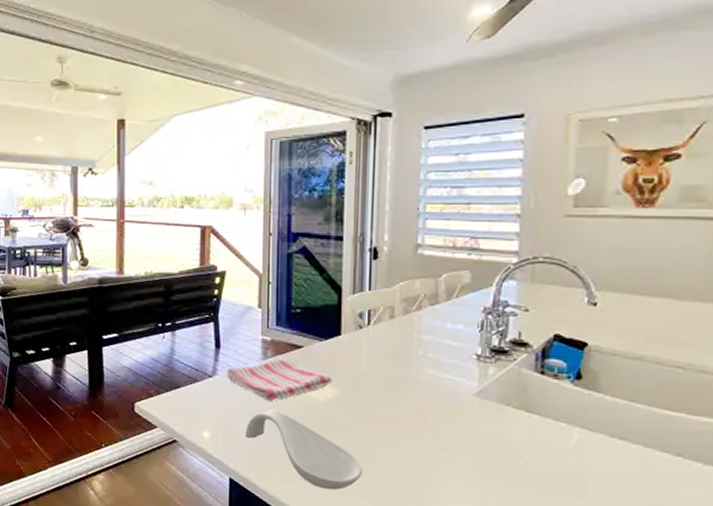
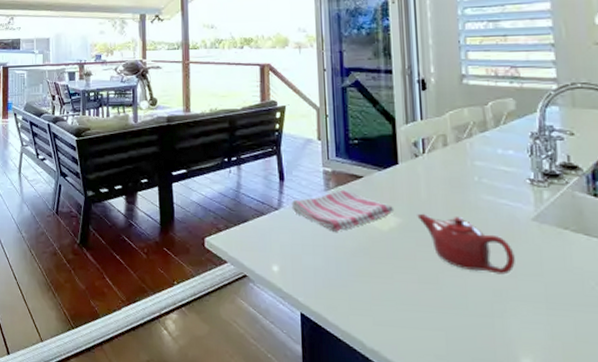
spoon rest: present [245,410,362,490] -> none [313,241,431,323]
teapot: none [356,385,452,448] -> present [417,213,515,275]

